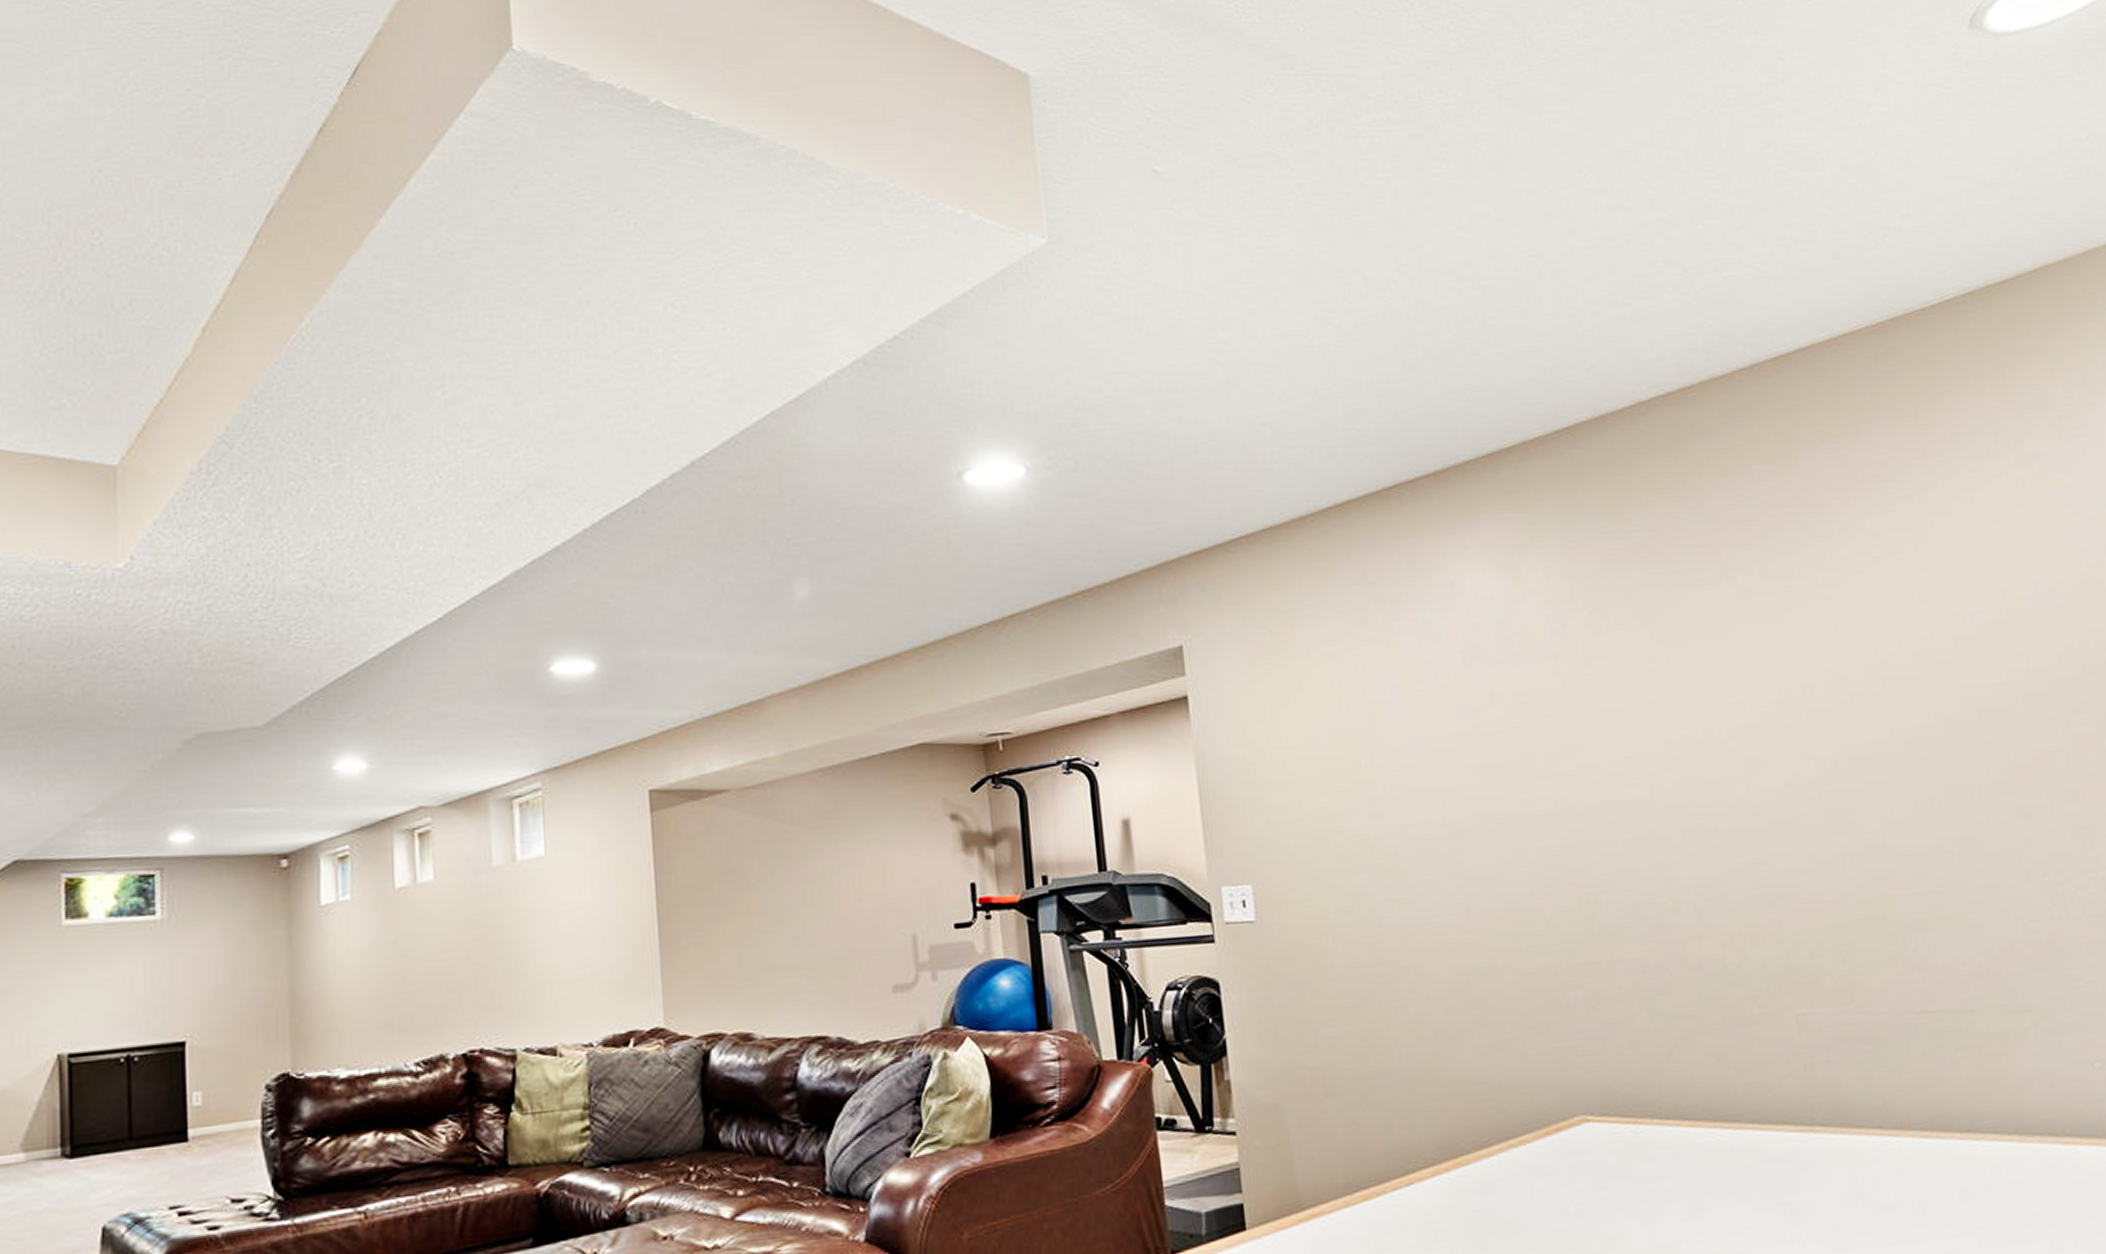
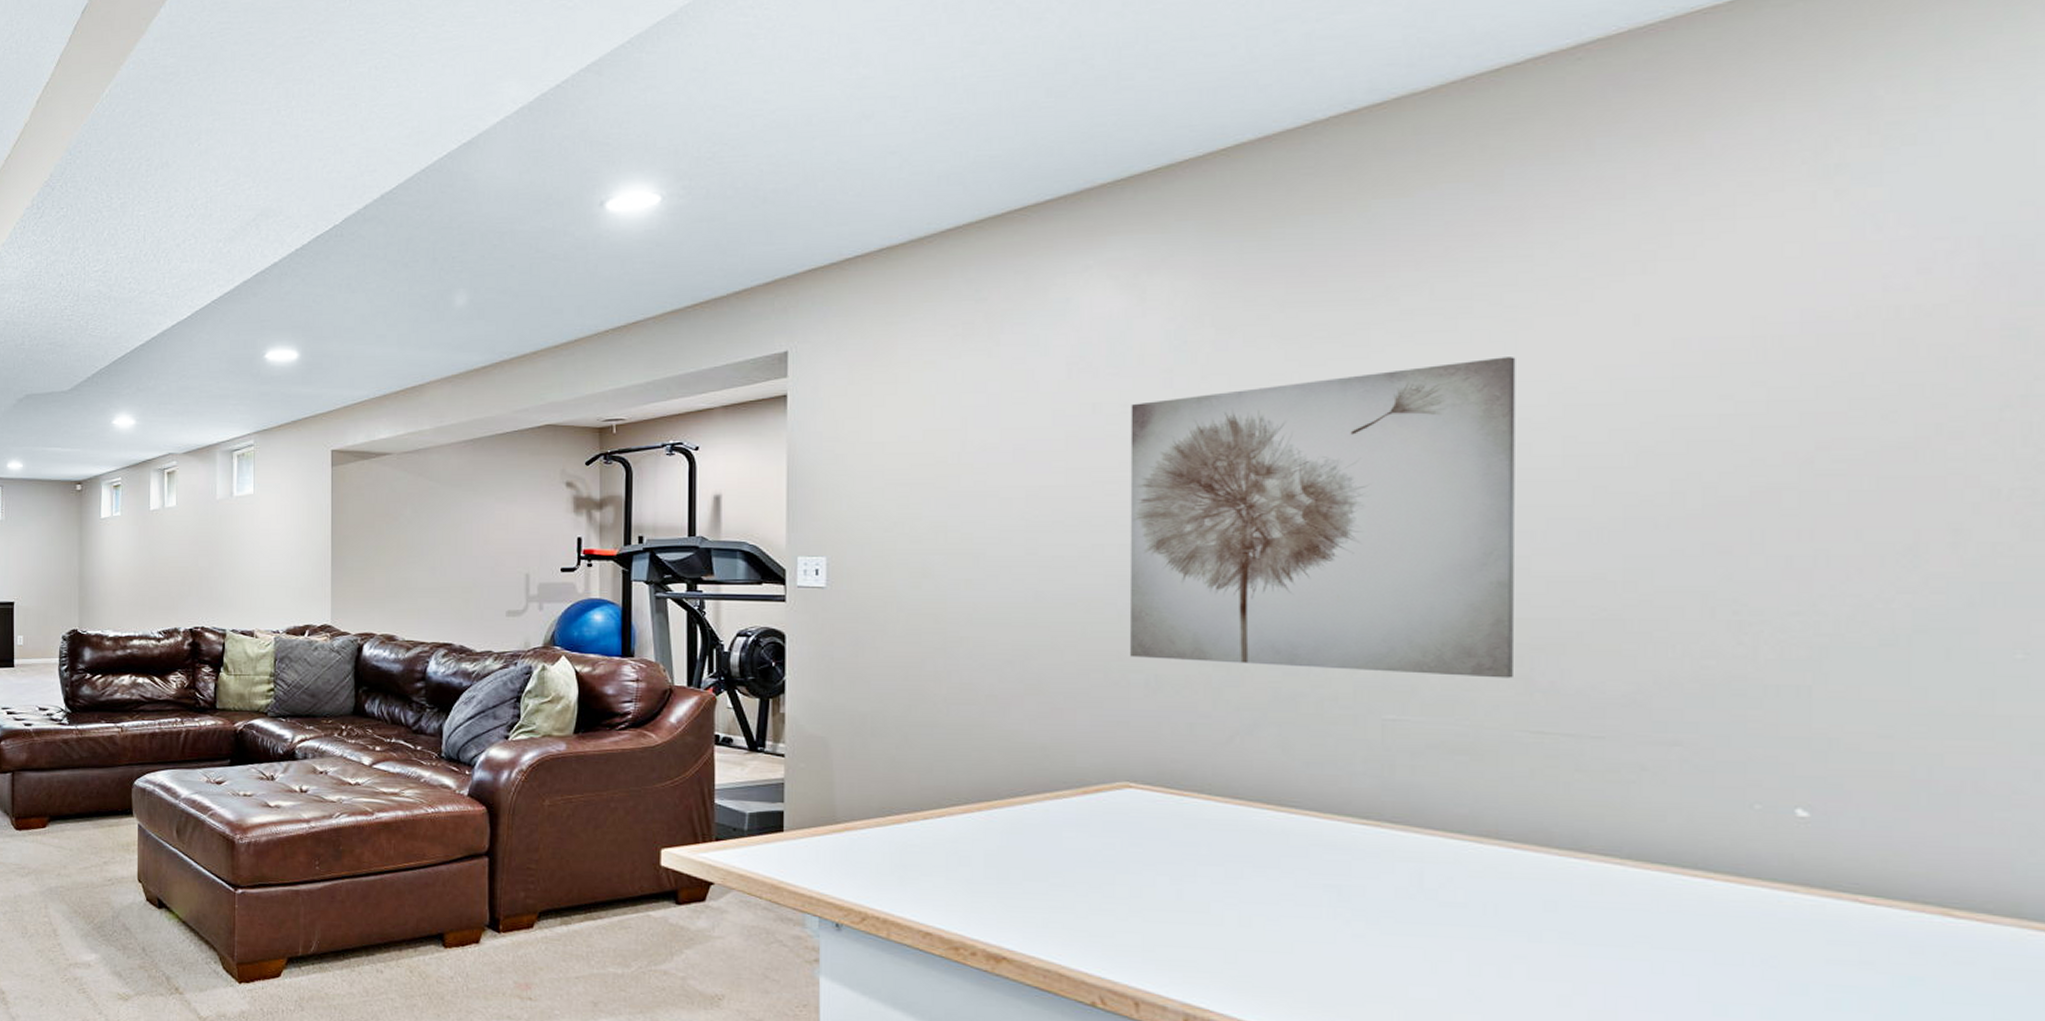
wall art: none [1525,633,1893,972] -> present [1129,357,1516,678]

